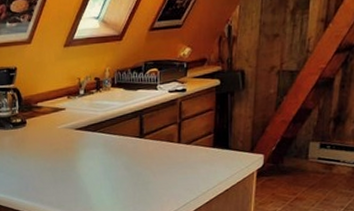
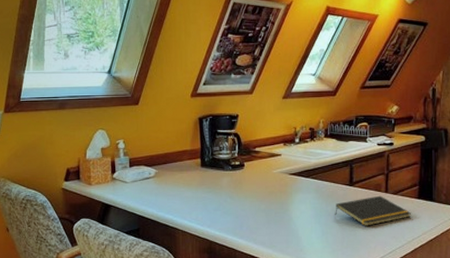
notepad: none [125,146,206,180] -> present [335,195,411,226]

